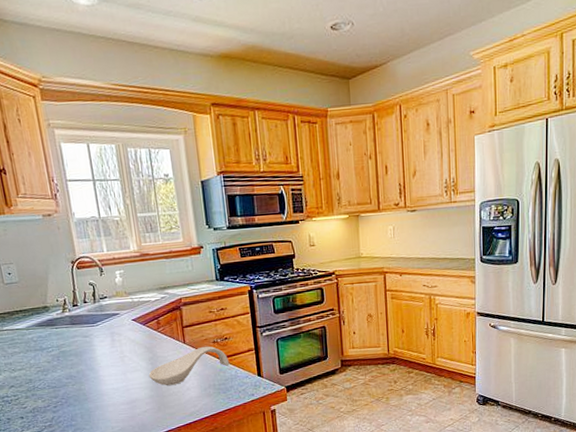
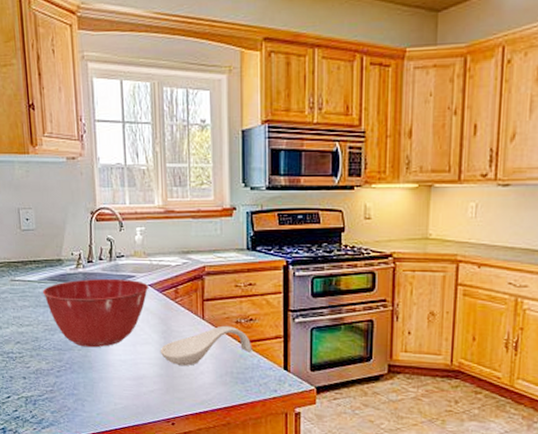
mixing bowl: none [31,317,133,382] -> present [42,278,149,348]

